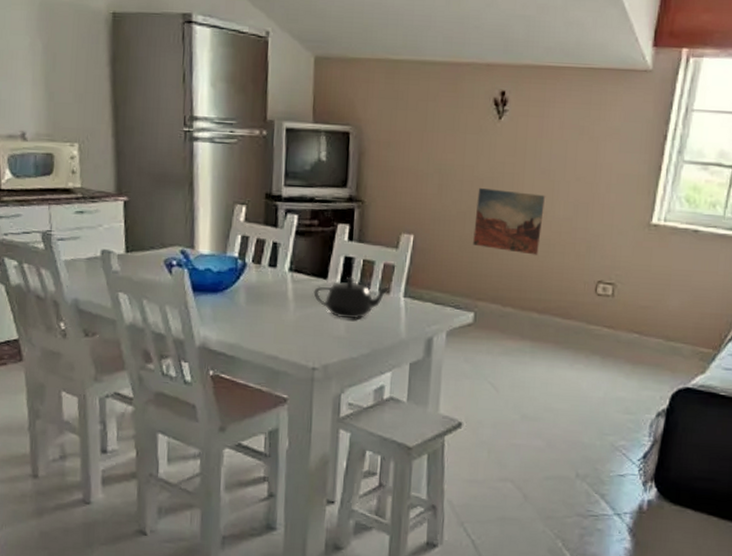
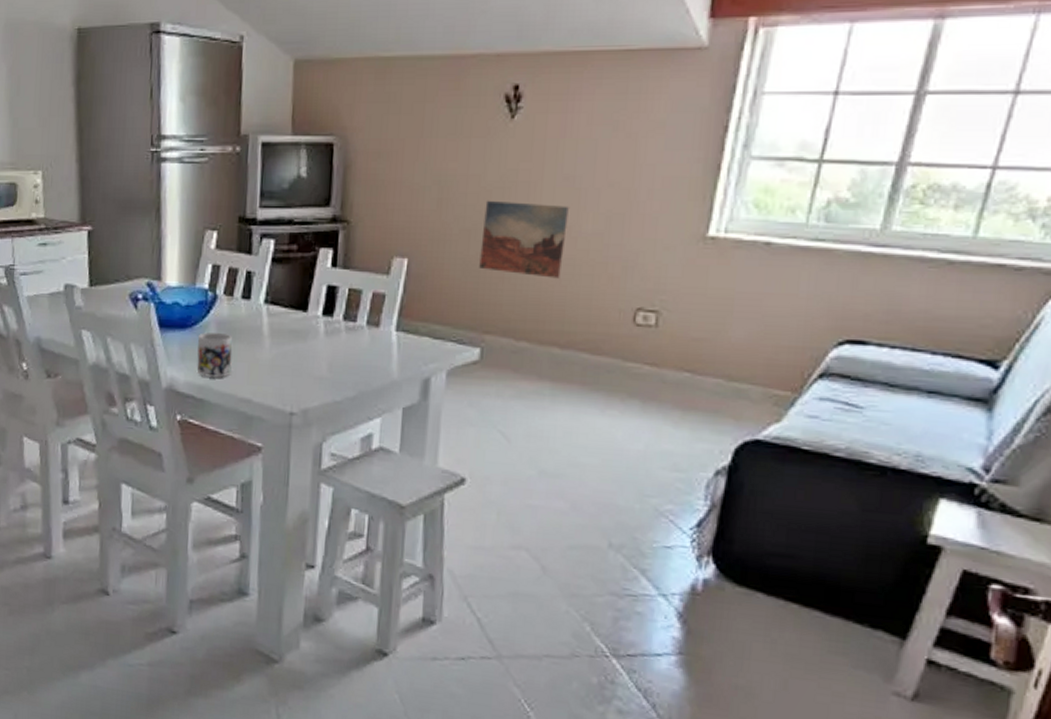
mug: none [228,296,261,337] -> present [197,332,233,378]
teapot: present [313,277,391,319] -> none [292,309,381,357]

